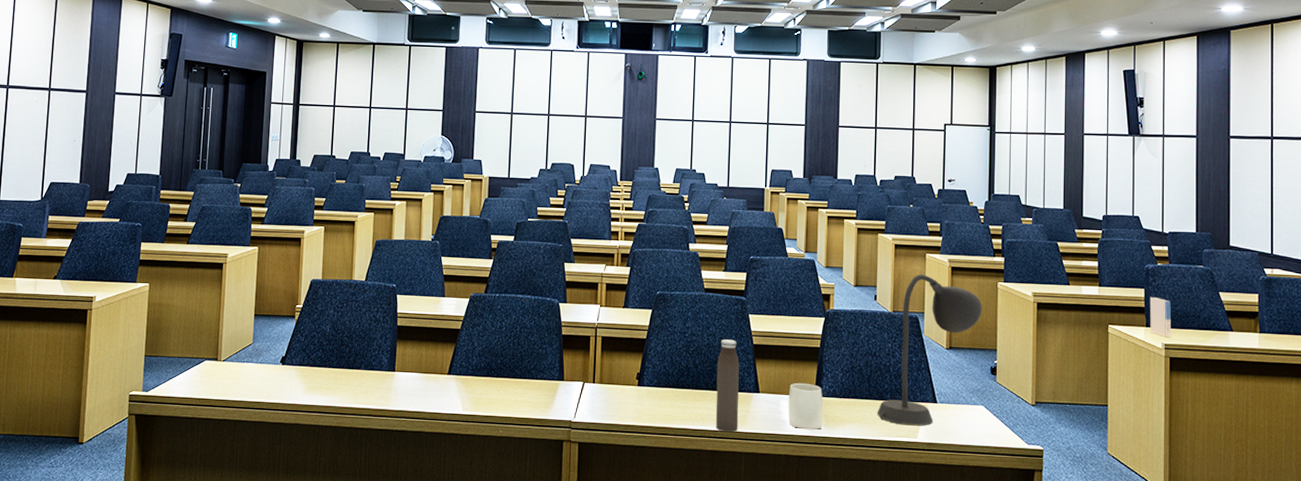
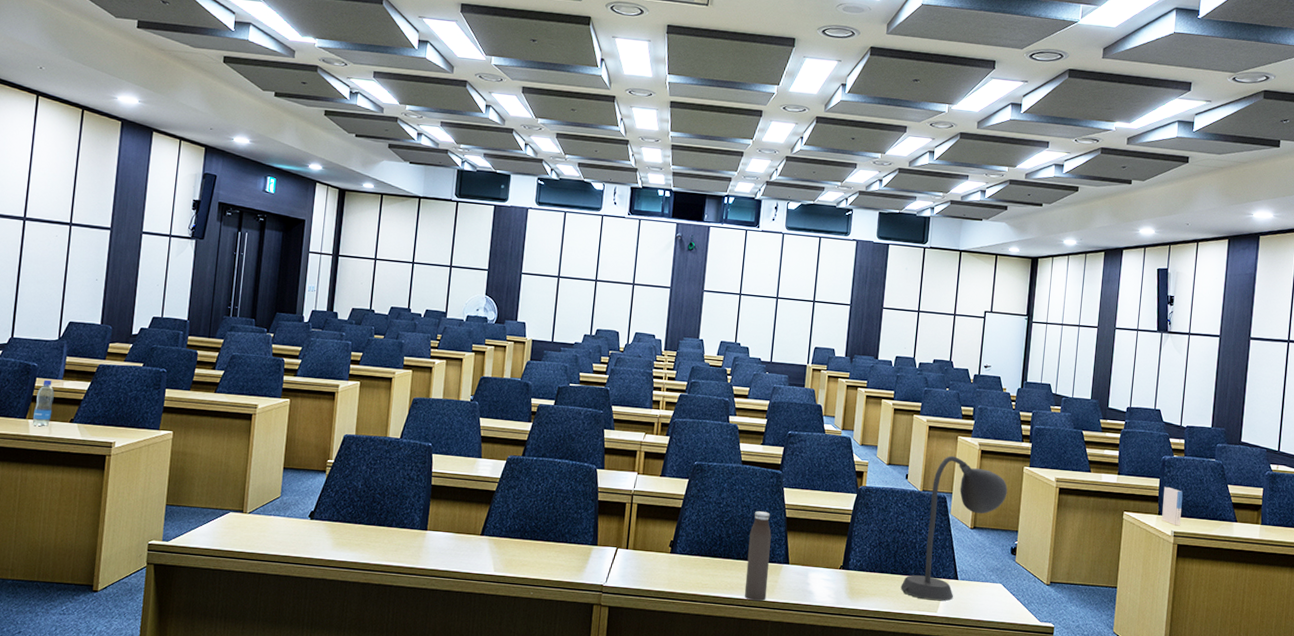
bottle: none [19,239,39,285] -> present [32,379,55,427]
mug: present [788,382,824,430] -> none [815,555,851,602]

